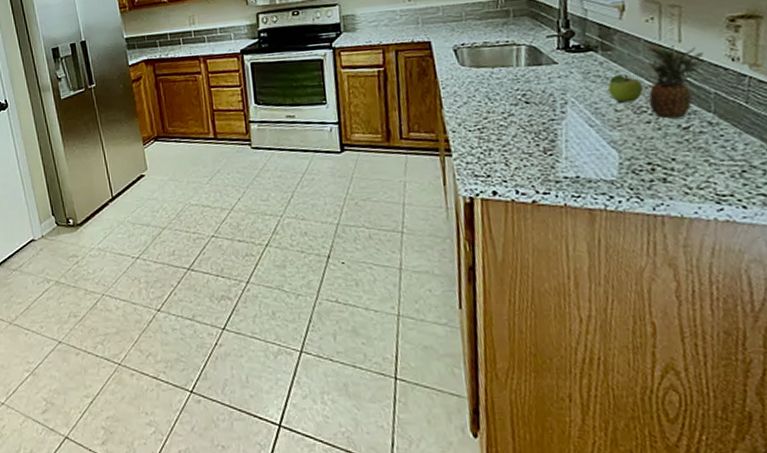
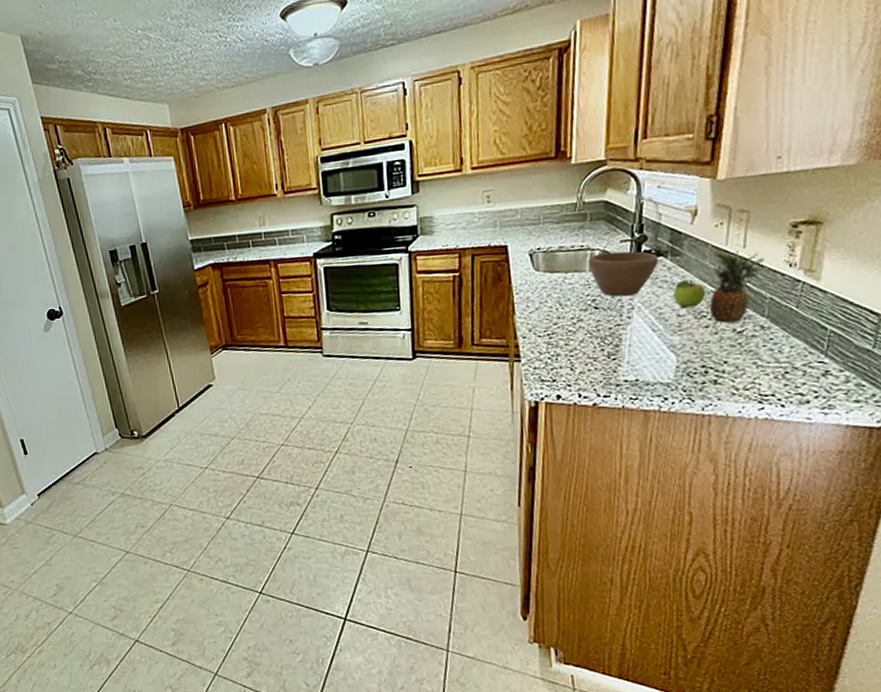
bowl: none [514,46,590,91] -> present [587,251,659,297]

